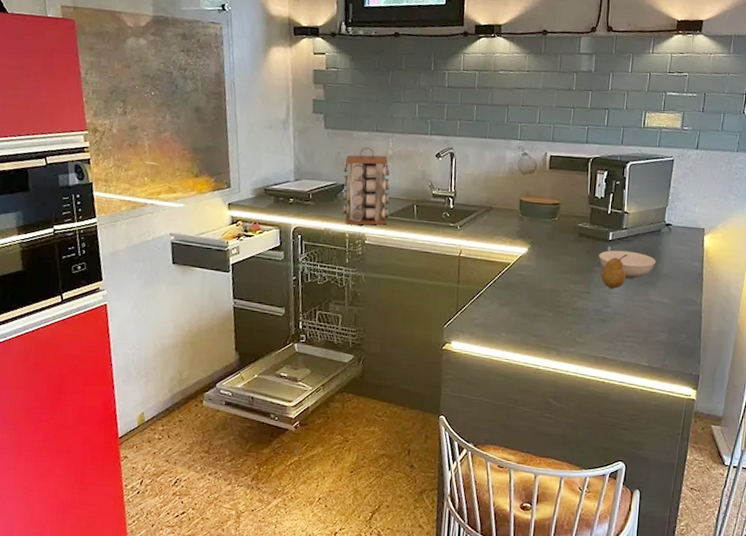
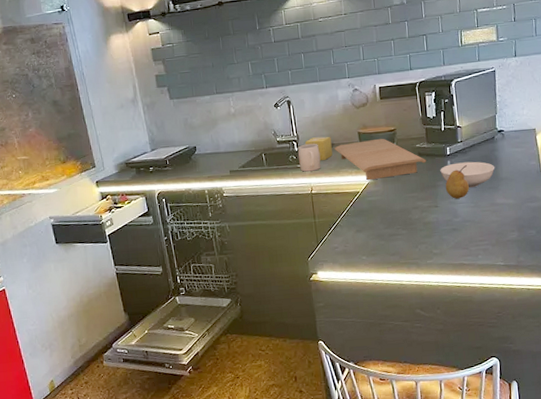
spice rack: present [343,146,390,226] -> none [192,108,241,182]
mug: none [451,202,476,233] -> present [297,143,321,172]
sponge: none [461,197,490,224] -> present [304,136,333,161]
cutting board: none [492,209,587,254] -> present [334,138,427,181]

